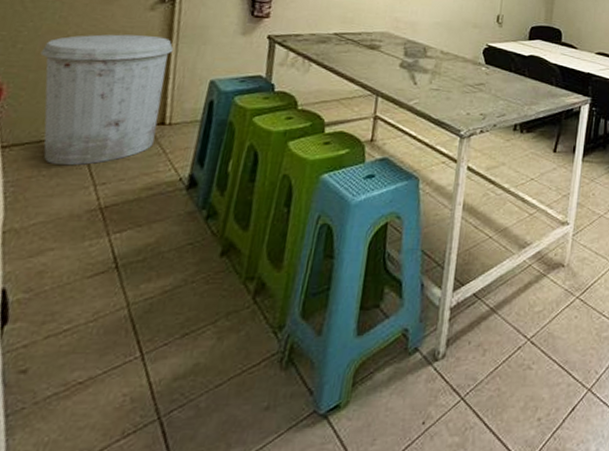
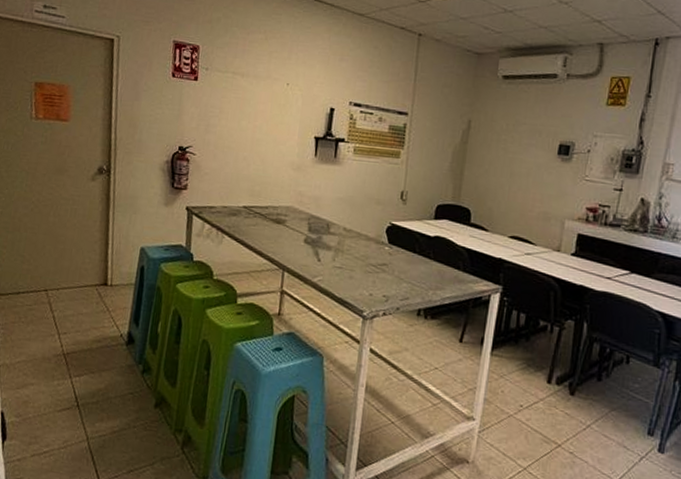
trash can: present [40,34,174,166] -> none [14,201,111,316]

